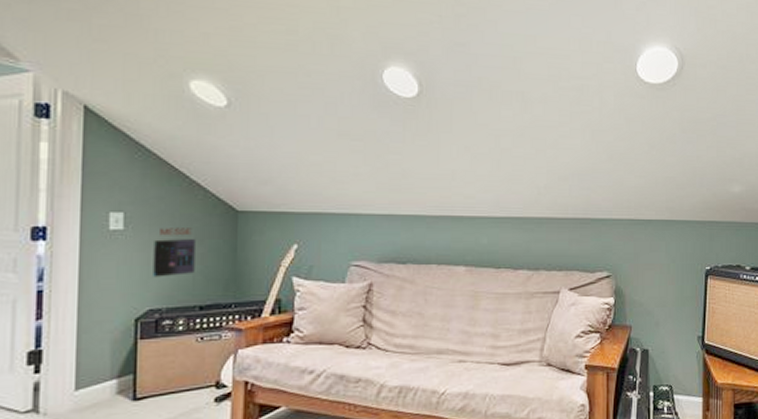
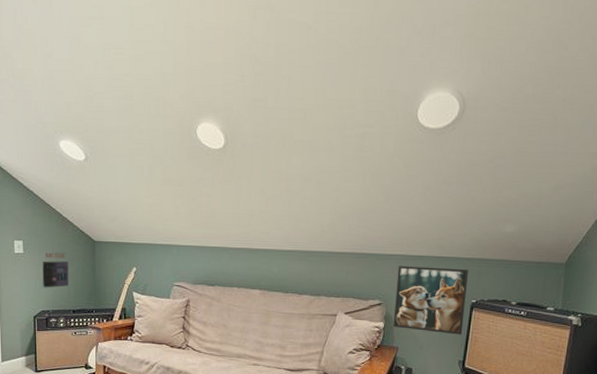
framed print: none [624,232,701,307] -> present [393,266,469,335]

